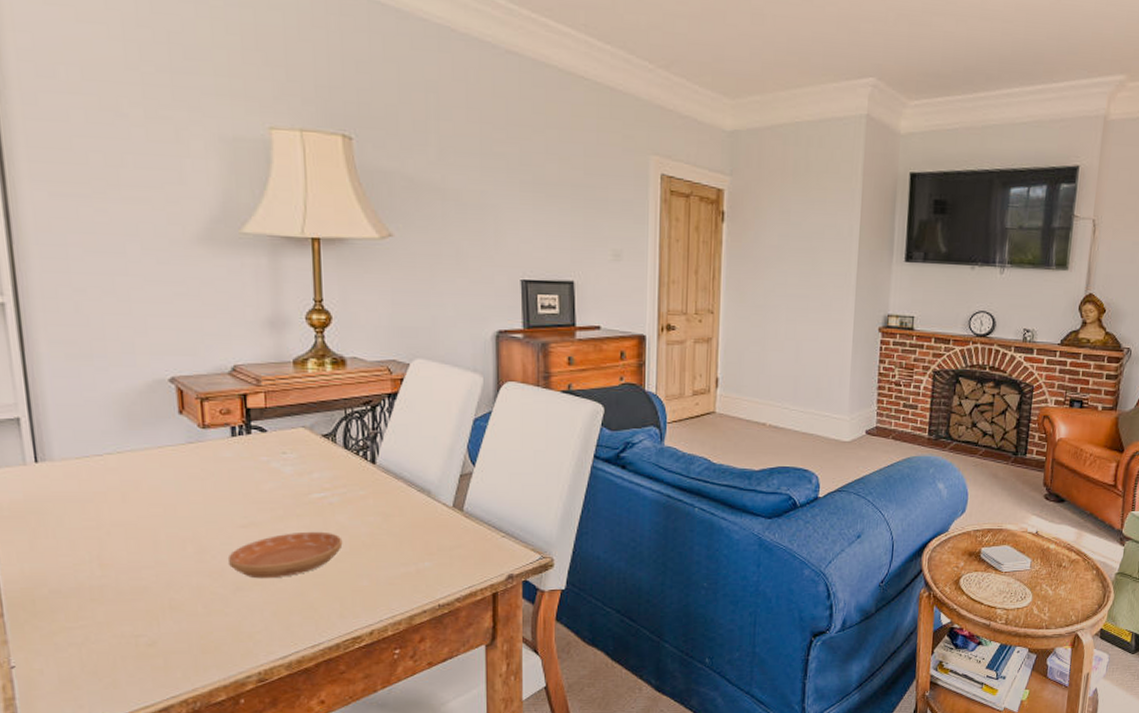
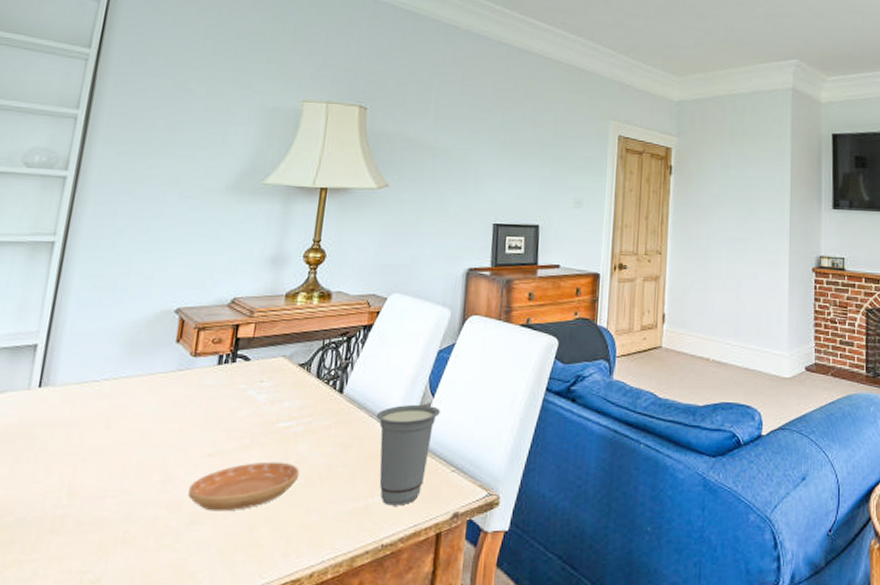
cup: none [415,473,483,570] -> present [376,404,440,506]

